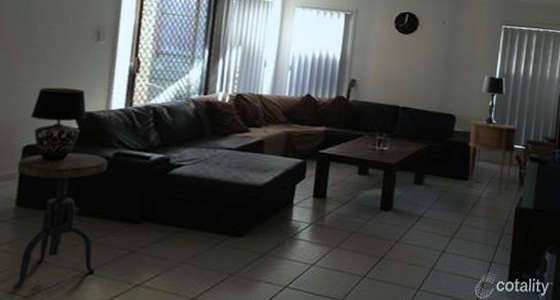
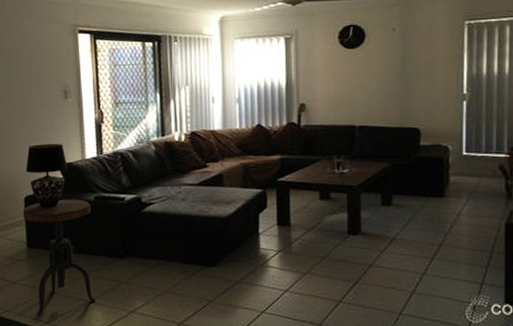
side table: present [467,119,519,193] -> none [438,130,499,208]
table lamp: present [481,76,506,125] -> none [447,80,478,134]

